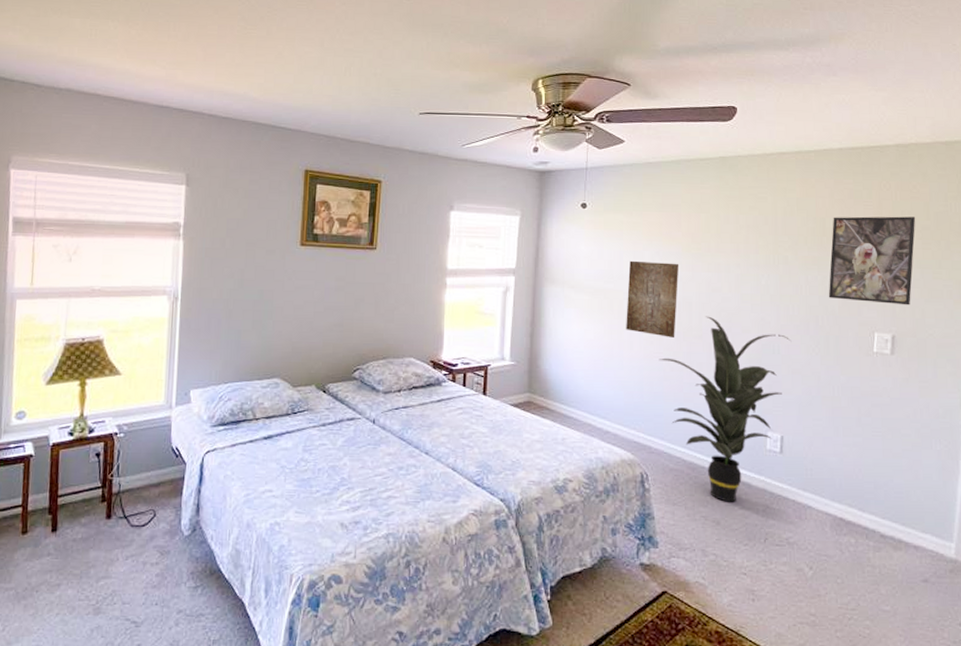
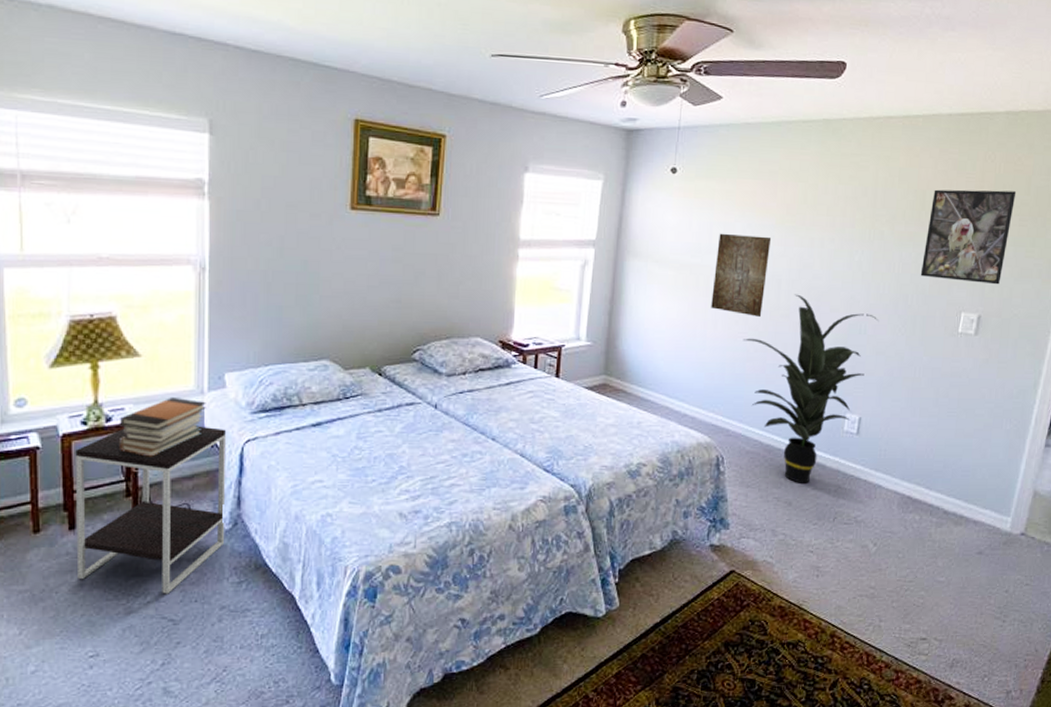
side table: none [56,437,189,597] -> present [75,426,226,594]
book stack: none [99,412,174,466] -> present [119,398,206,457]

